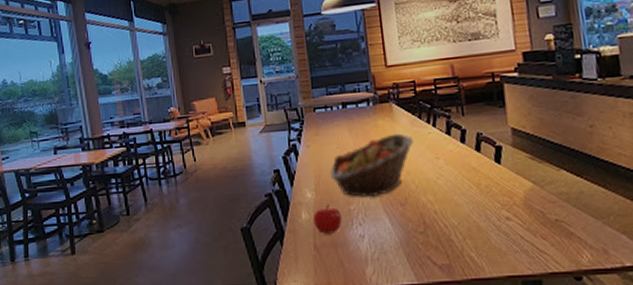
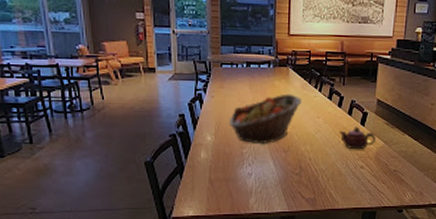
fruit: present [312,204,342,234] -> none [210,147,235,171]
teapot: none [468,165,520,196] -> present [339,126,376,150]

